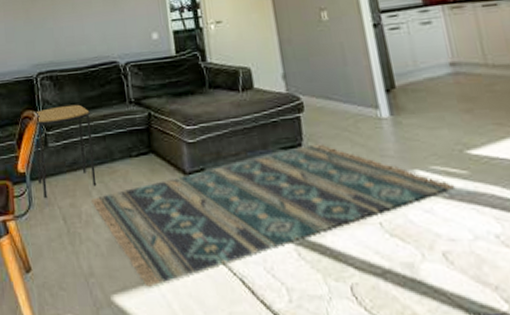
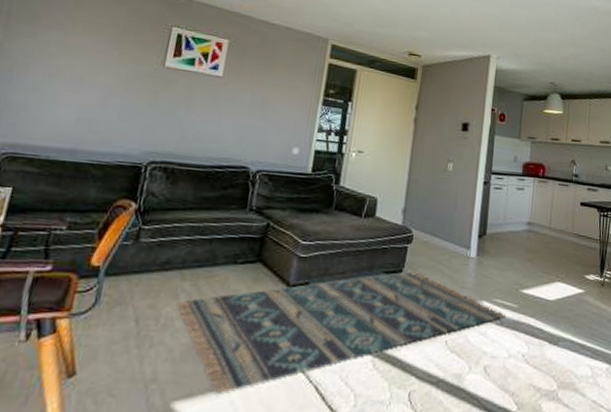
side table: present [36,104,97,198] -> none [115,200,203,296]

